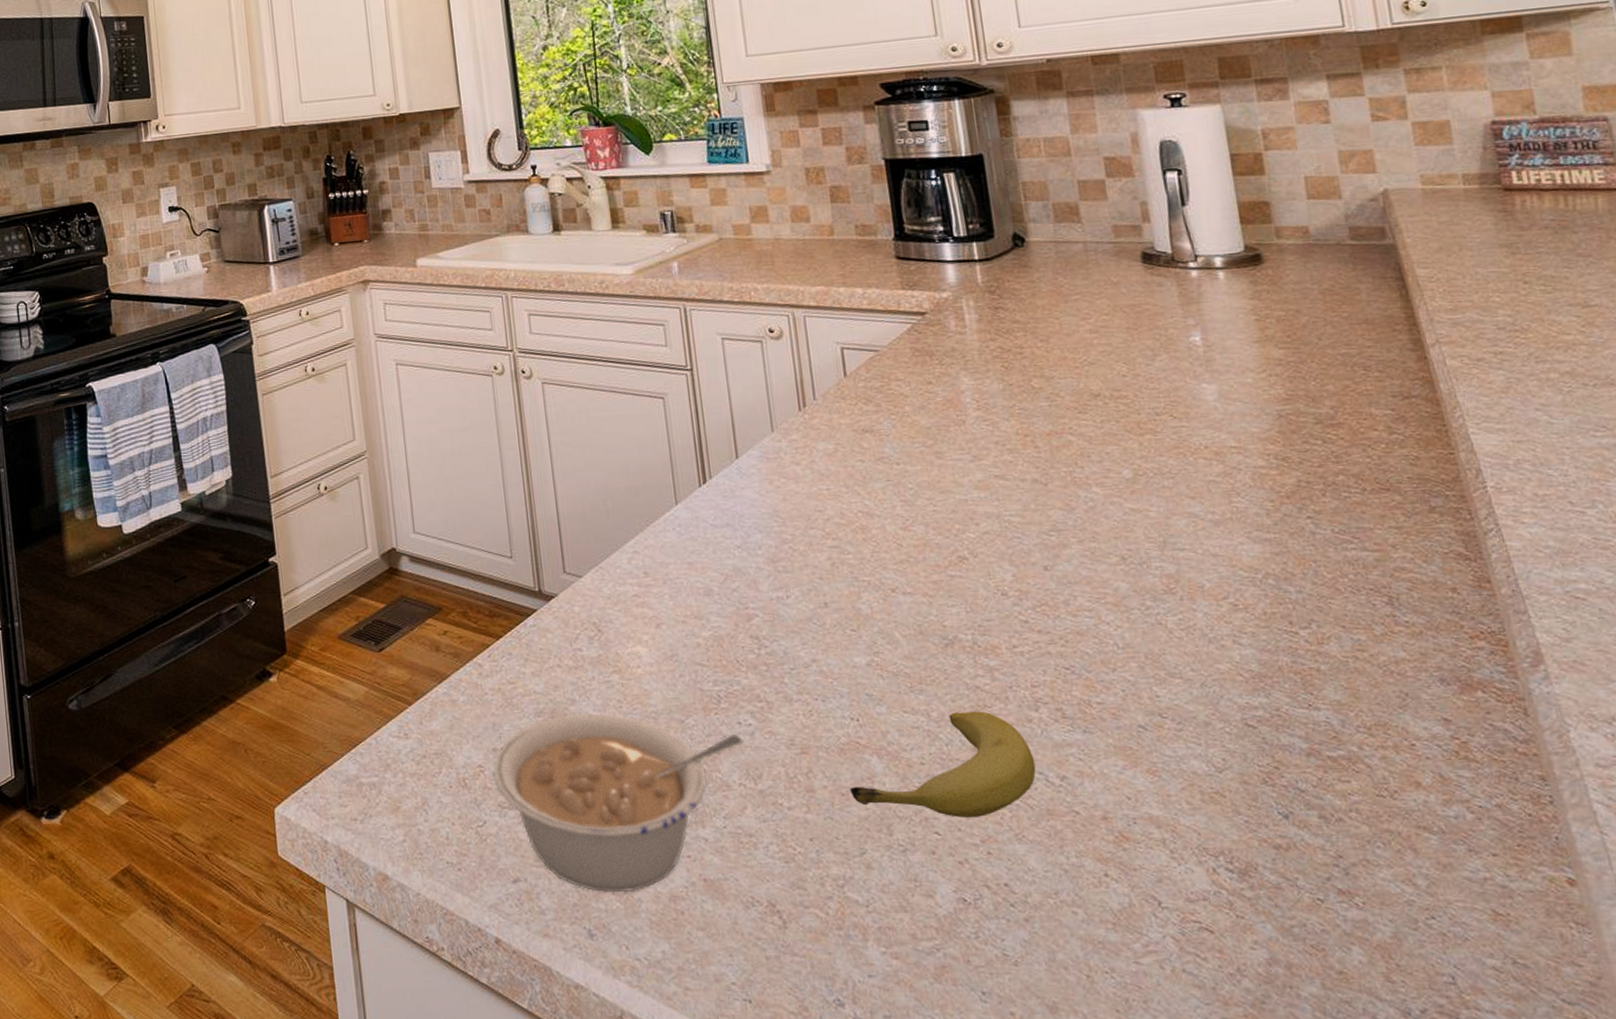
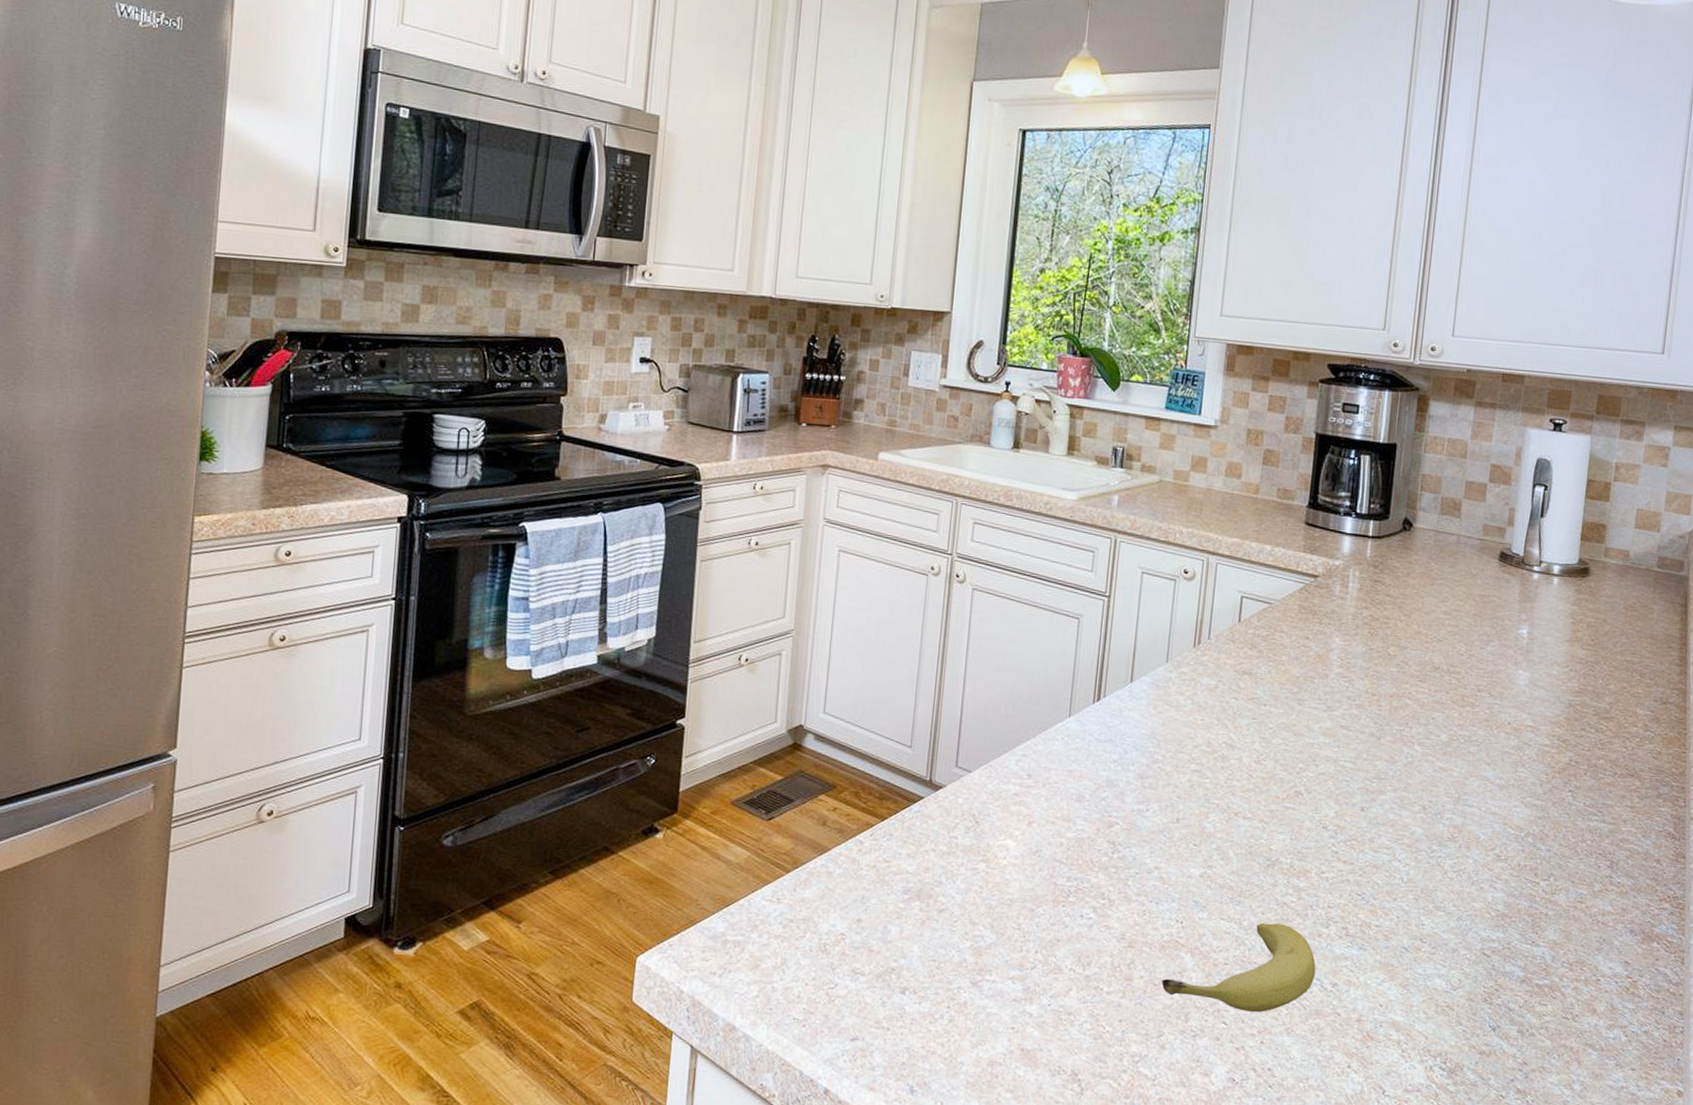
legume: present [493,713,744,893] -> none [853,894,1082,1056]

